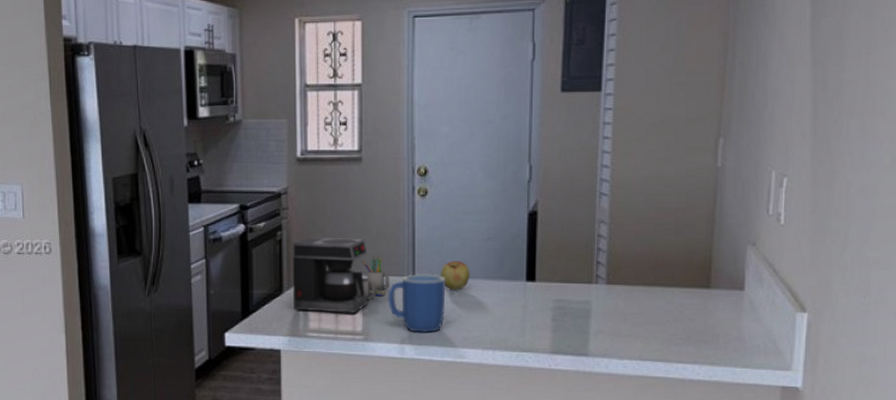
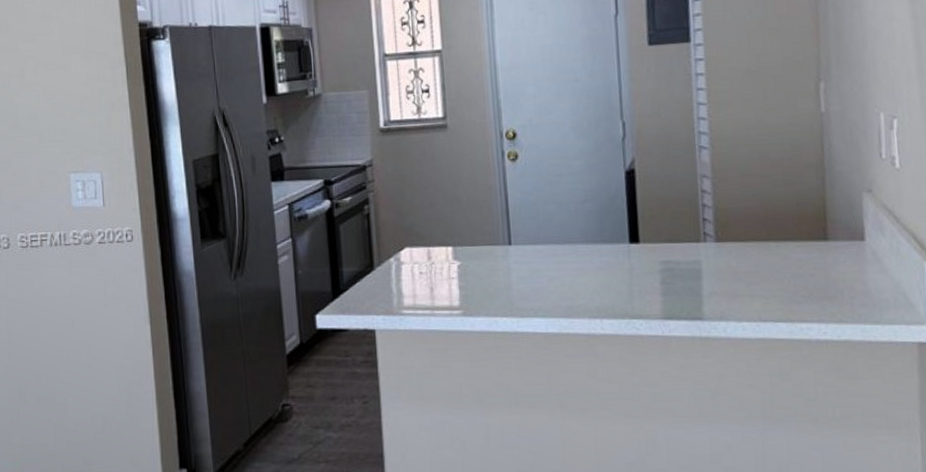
coffee maker: present [292,237,390,313] -> none [381,208,486,288]
mug: present [388,274,446,333] -> none [484,241,547,304]
apple: present [441,261,470,291] -> none [538,225,570,258]

